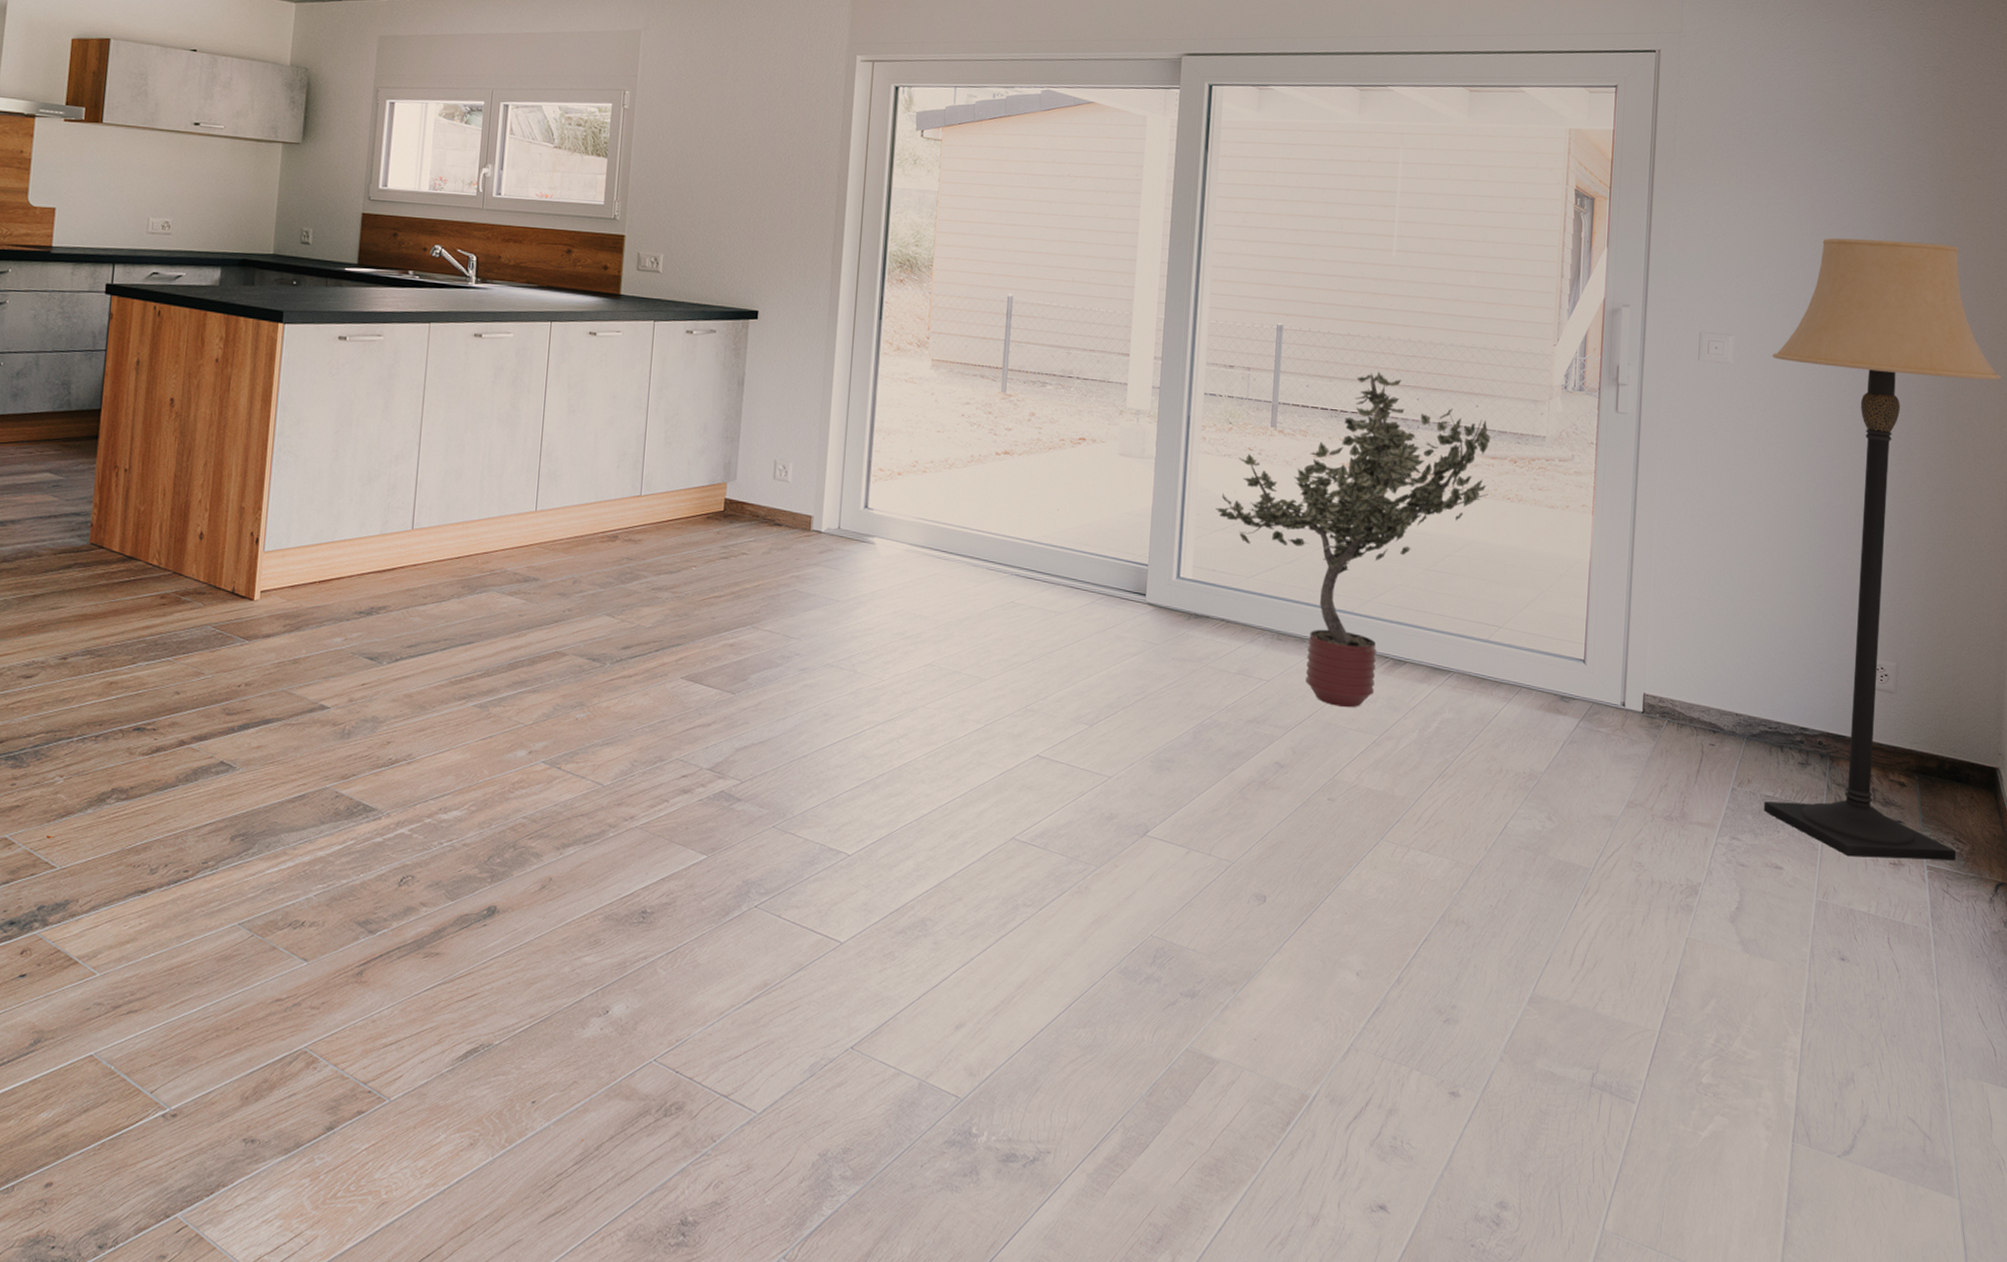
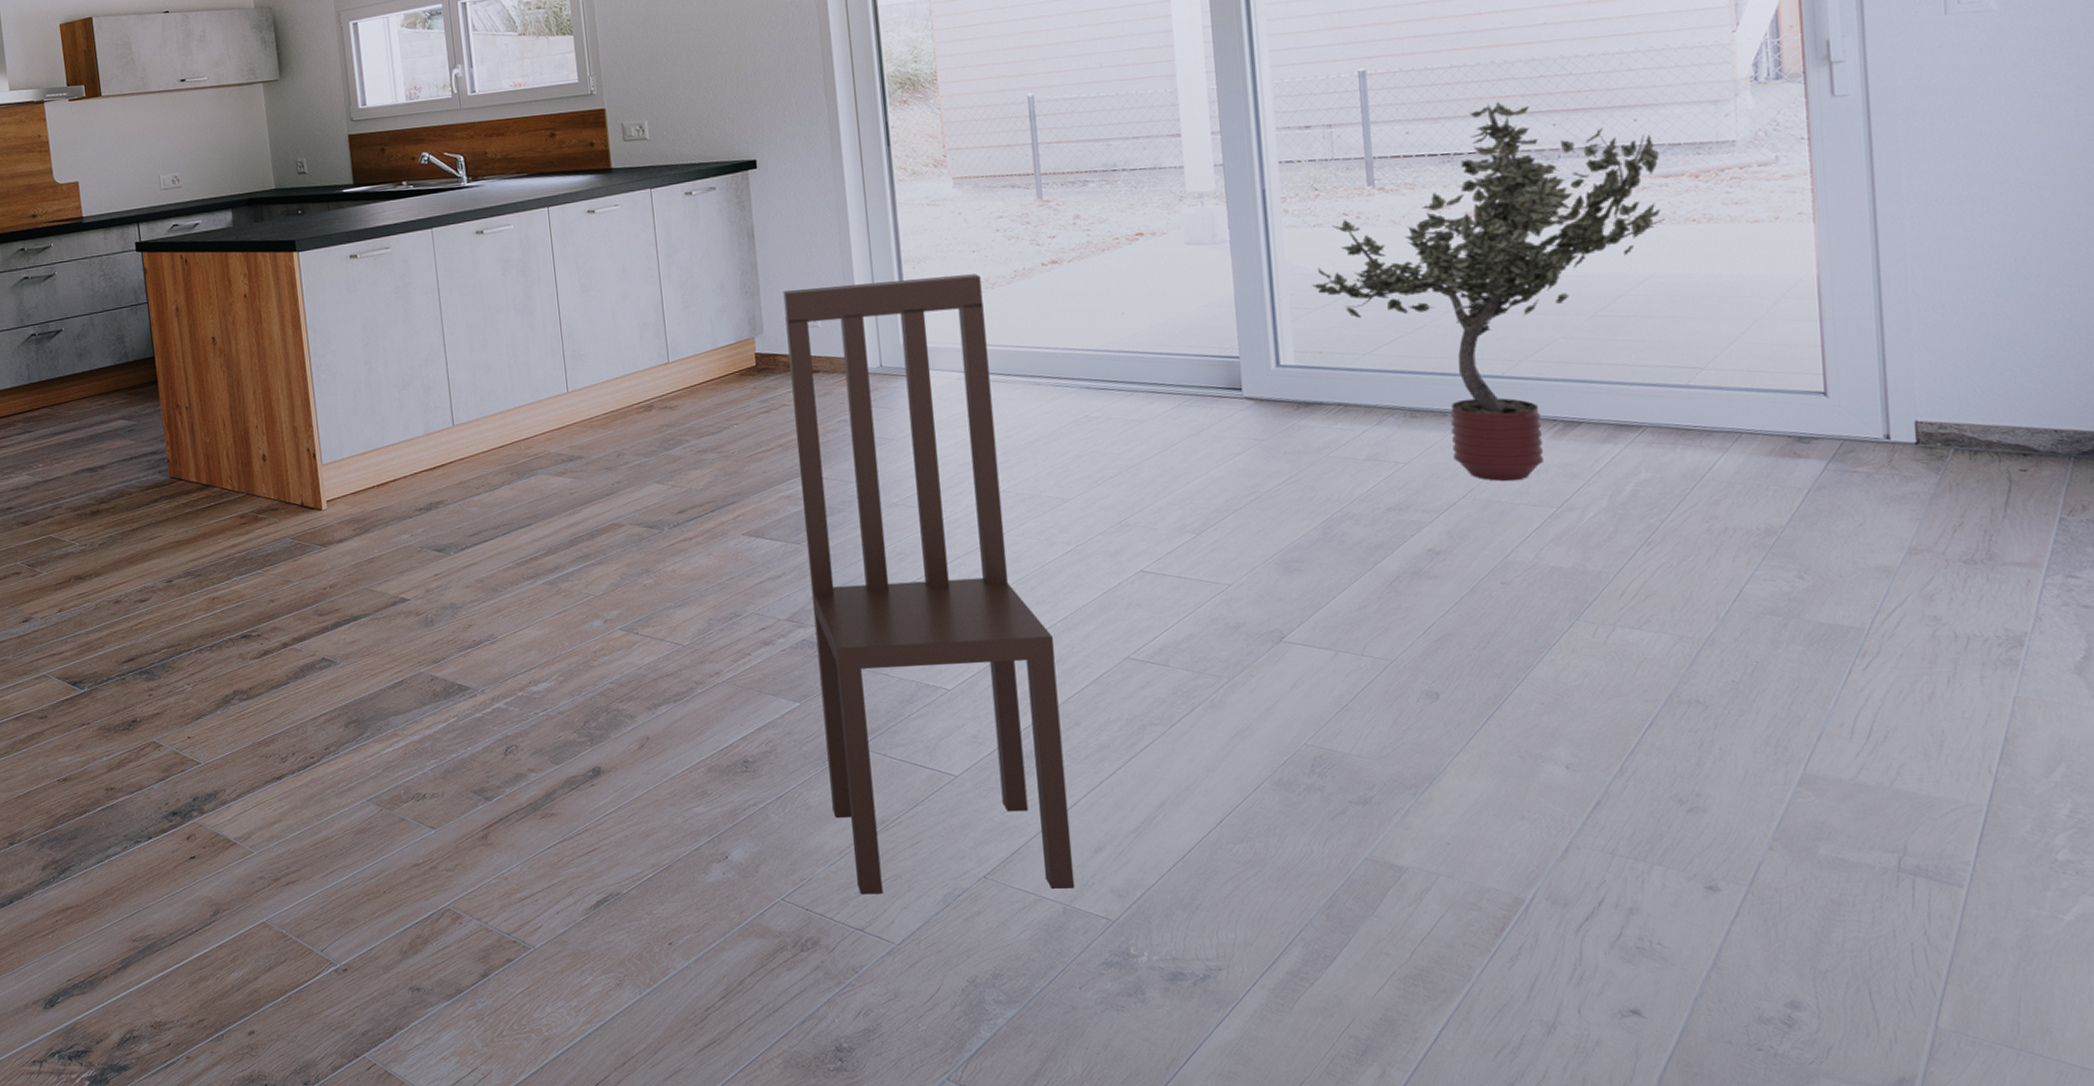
chair: none [720,441,952,1064] -> present [783,274,1075,895]

